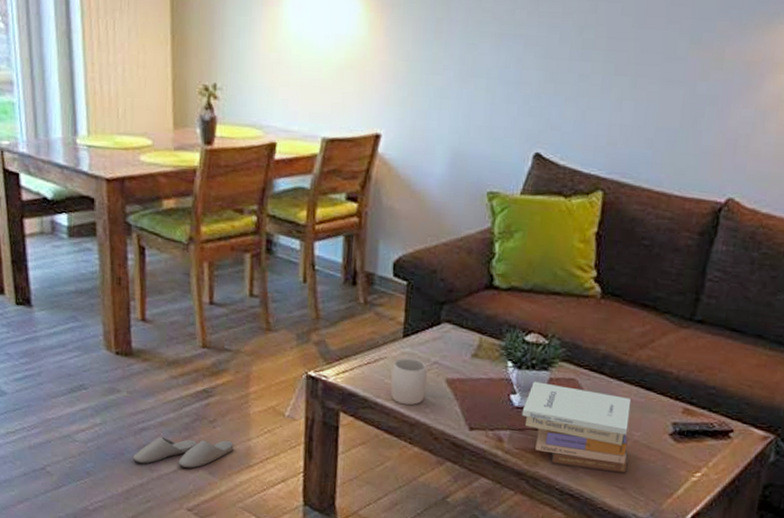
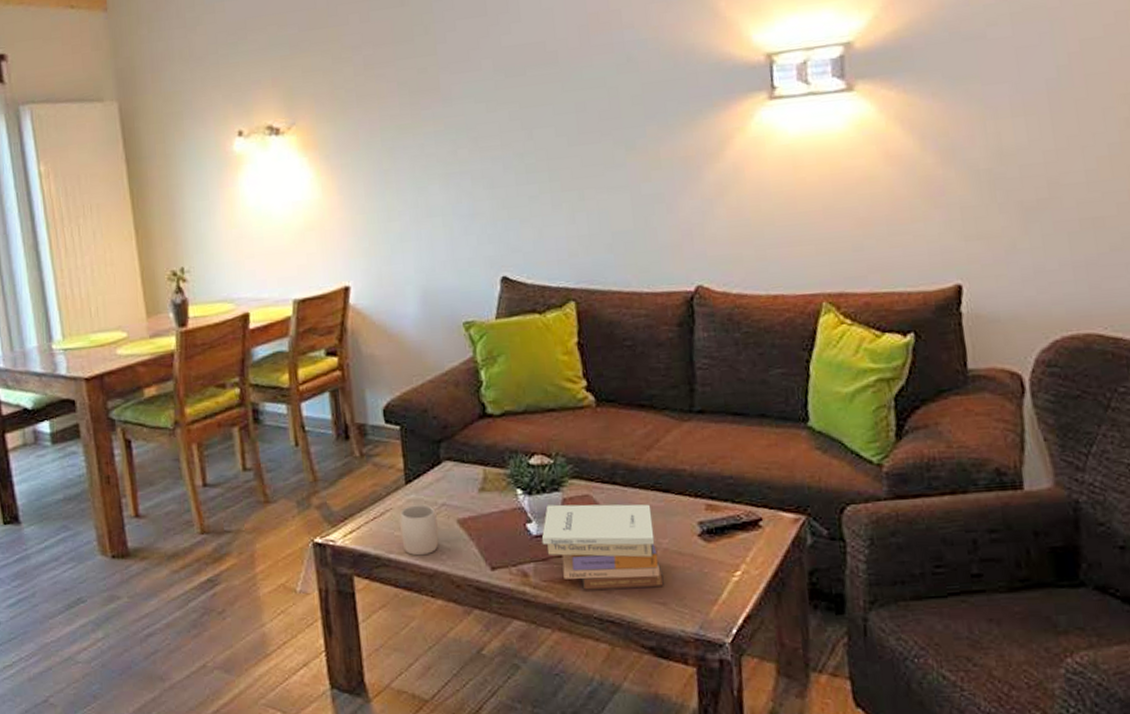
slippers: present [132,436,234,469] -> none [141,630,248,675]

